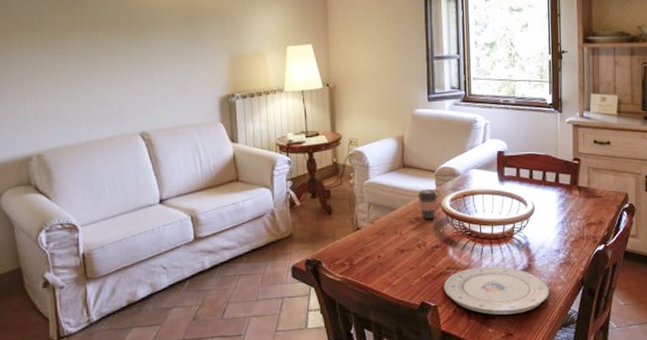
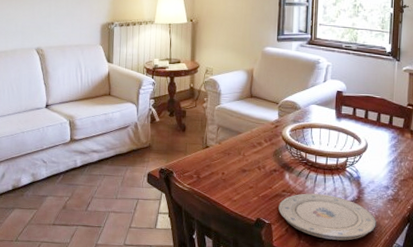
coffee cup: present [417,188,438,220] -> none [261,118,280,146]

